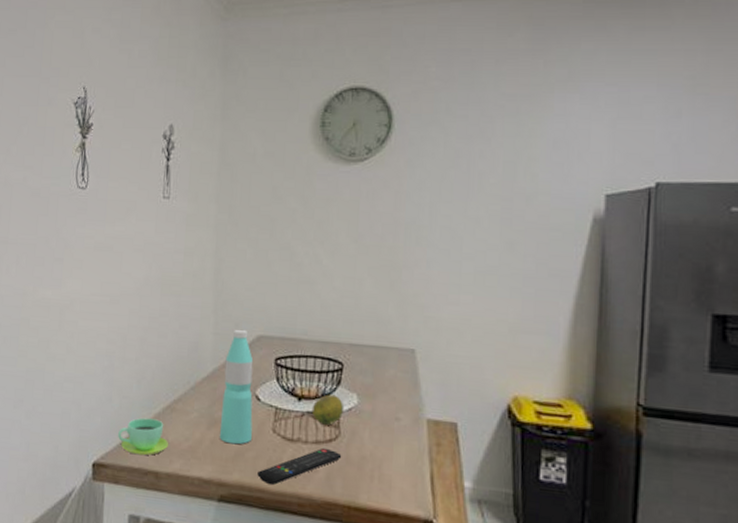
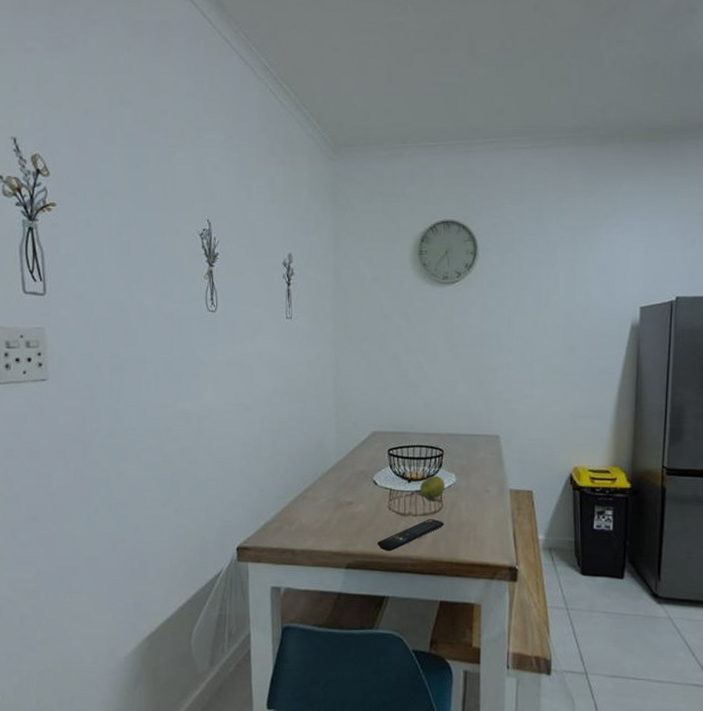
cup: present [117,417,169,456] -> none [257,506,303,537]
water bottle: present [219,329,254,445] -> none [344,427,372,522]

